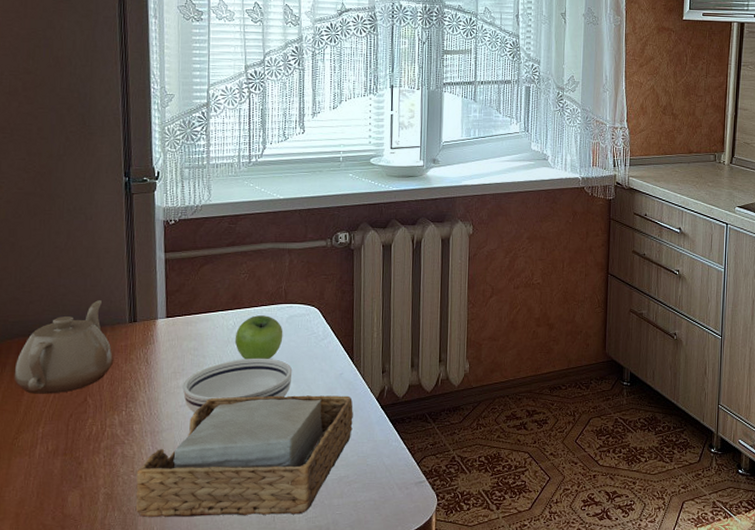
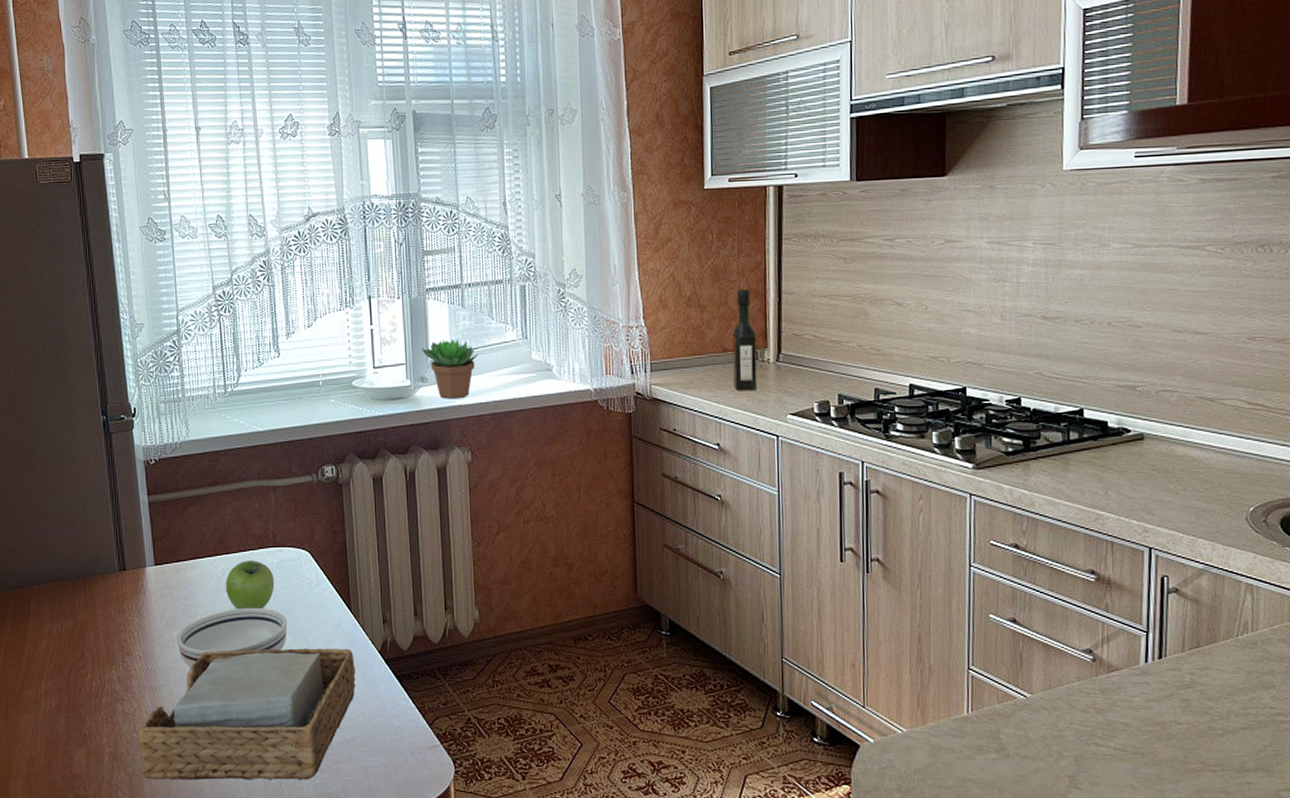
teapot: present [14,299,114,394] -> none [13,547,107,648]
succulent plant: none [436,128,486,180] -> present [422,339,479,399]
bottle: none [695,103,716,186] -> present [732,288,757,391]

